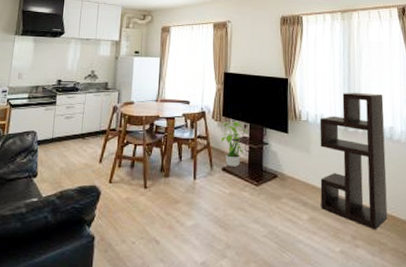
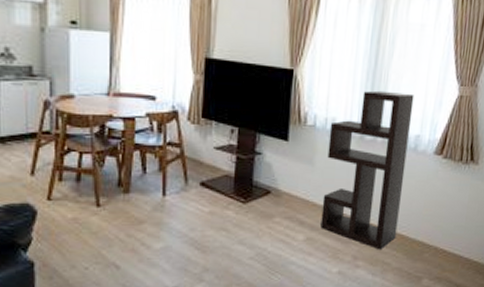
potted plant: present [220,121,248,167] -> none [198,124,236,181]

